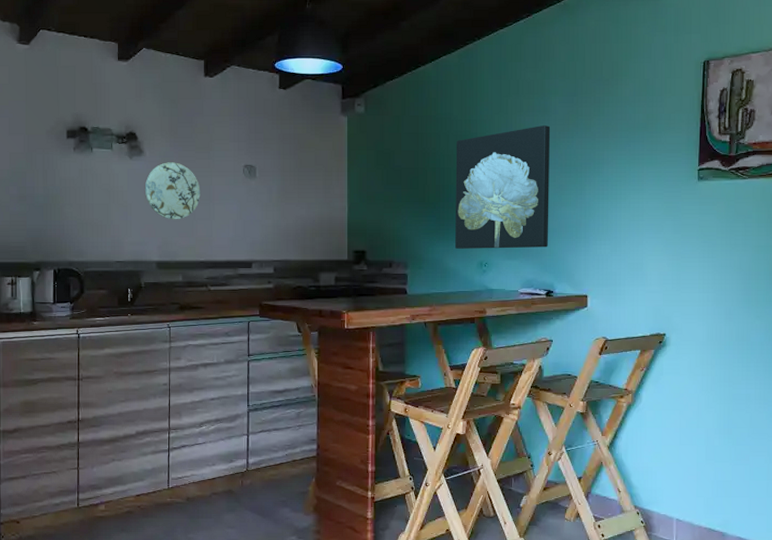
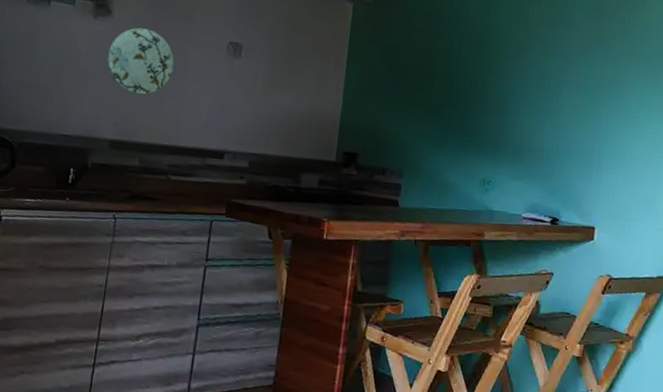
wall art: present [455,125,551,249] -> none [457,39,572,171]

